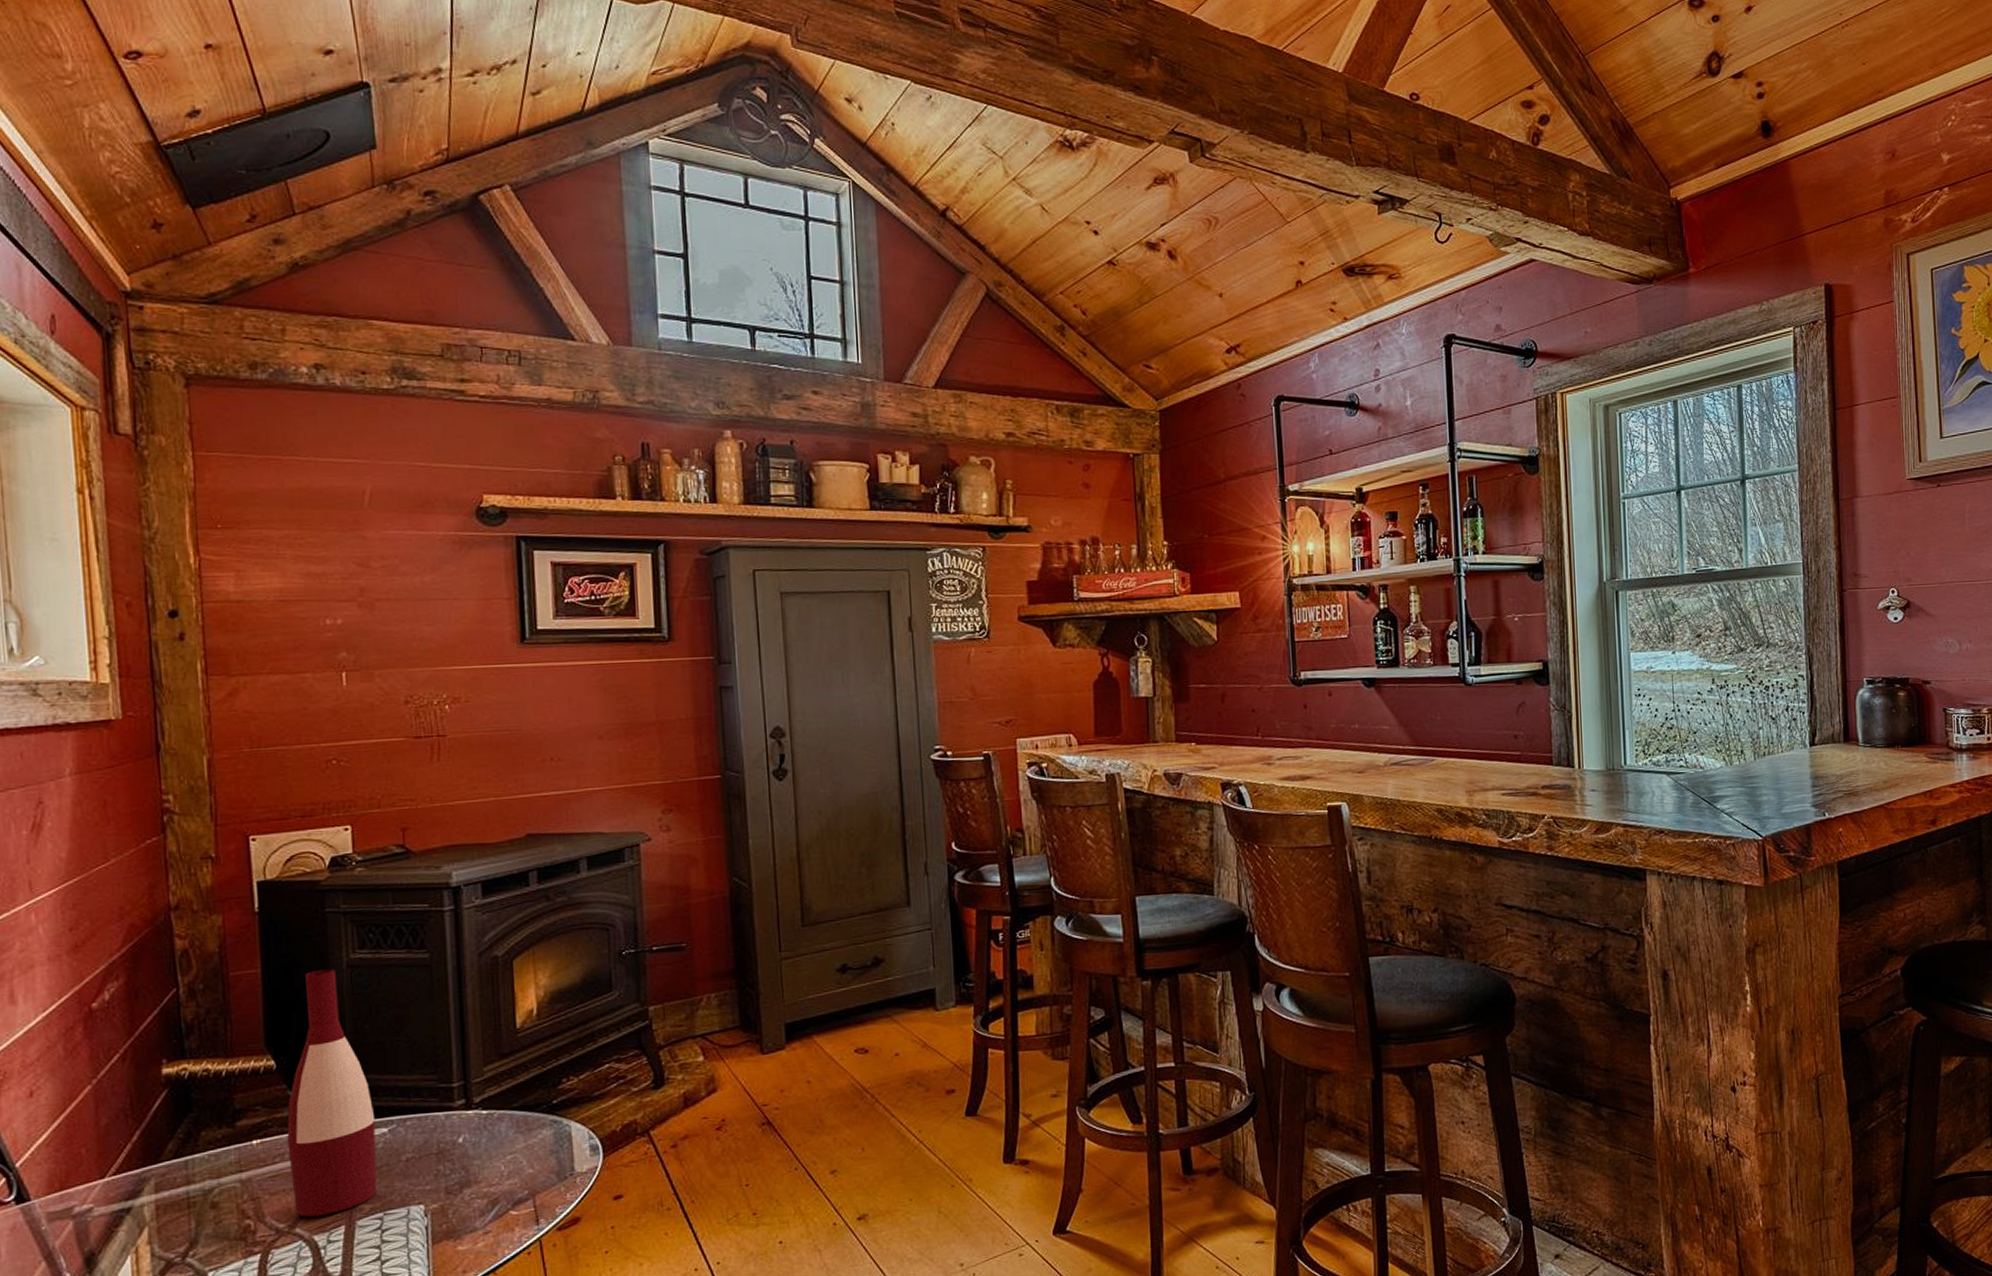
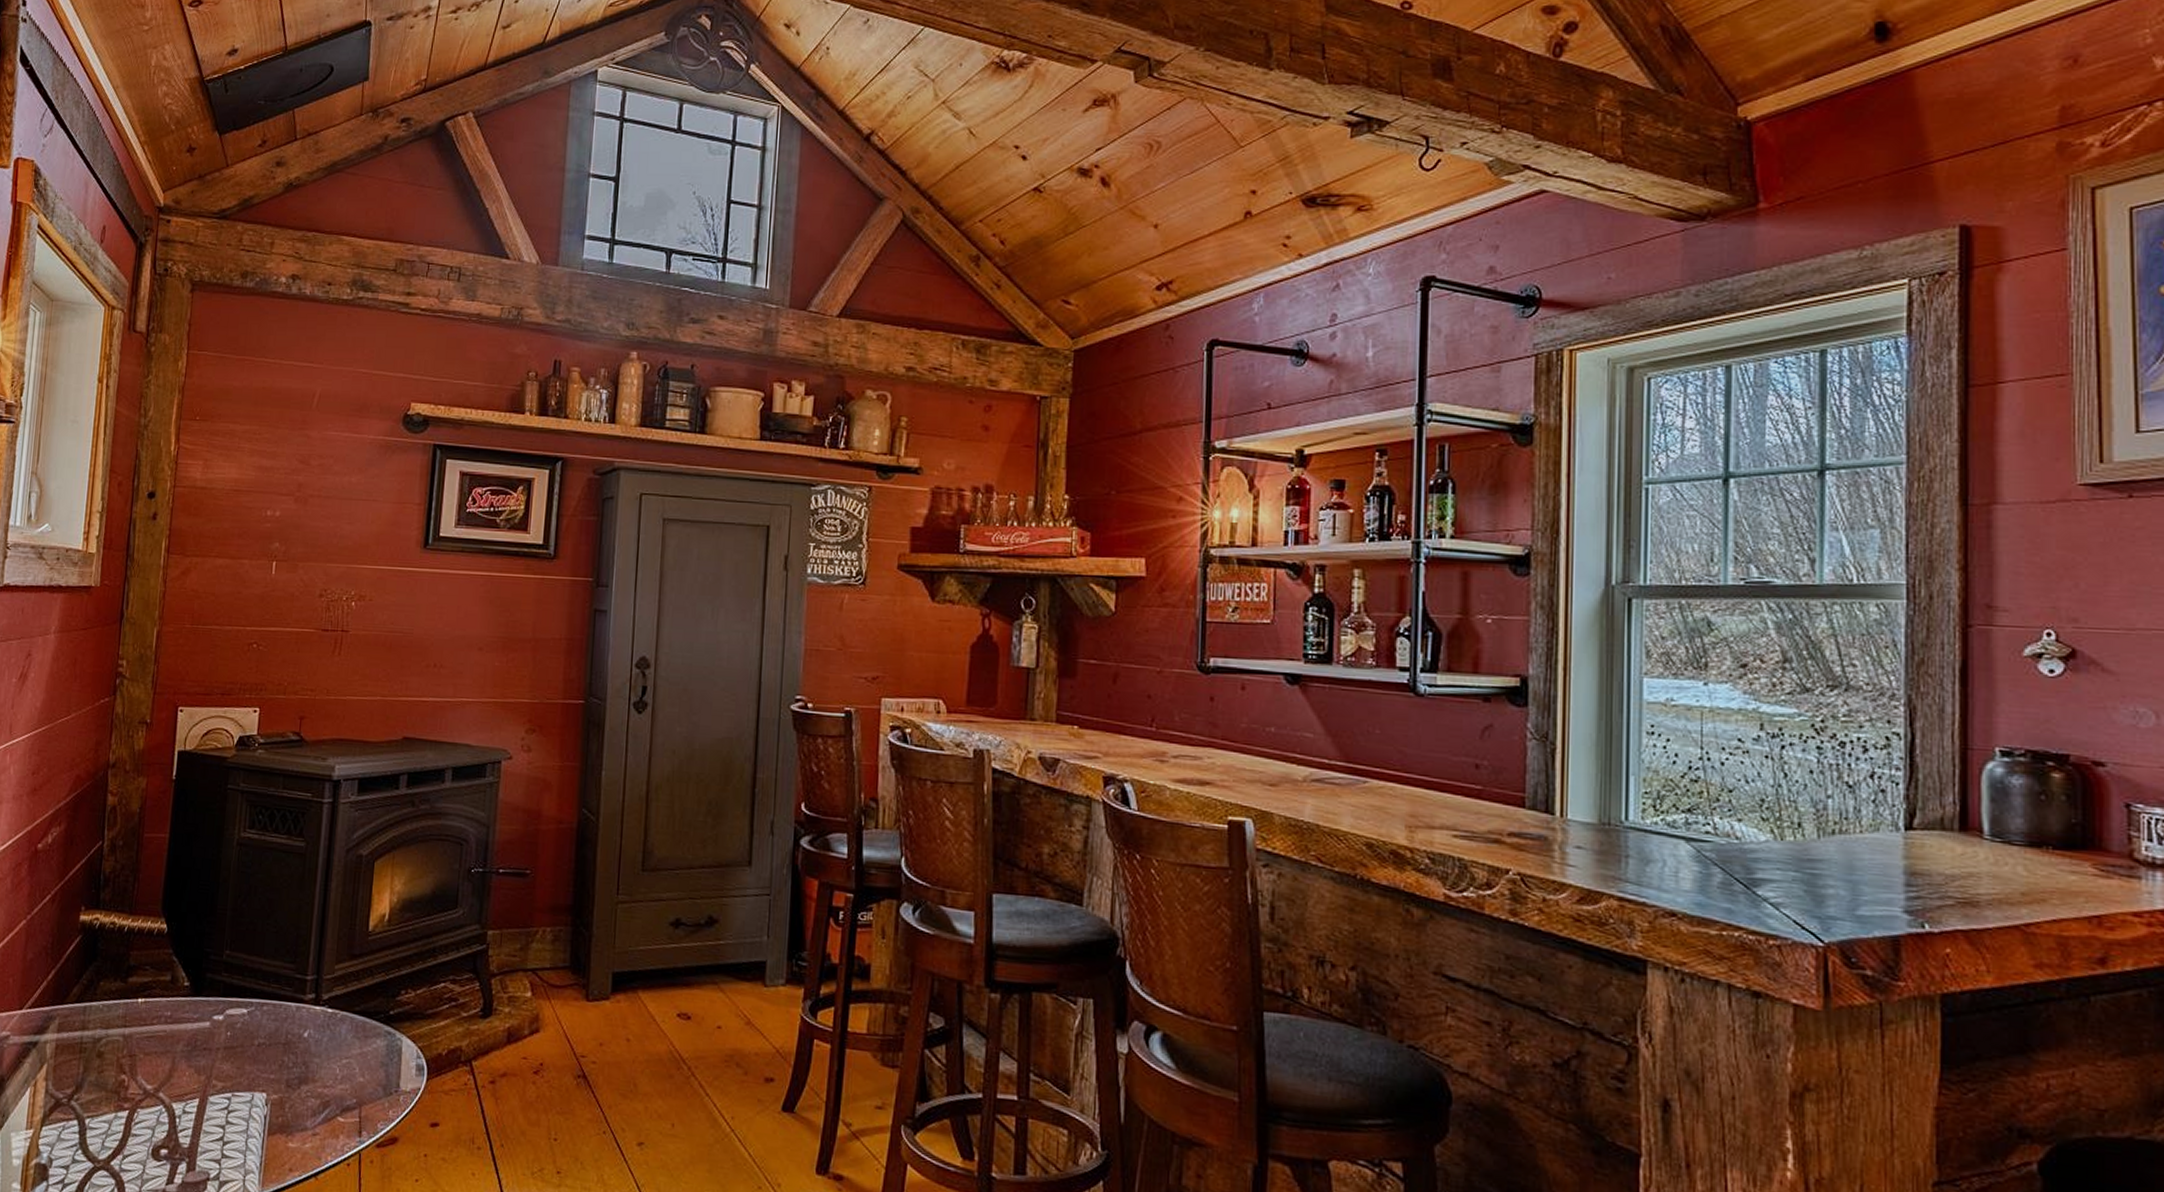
wine bottle: present [287,968,377,1217] -> none [161,843,239,1085]

